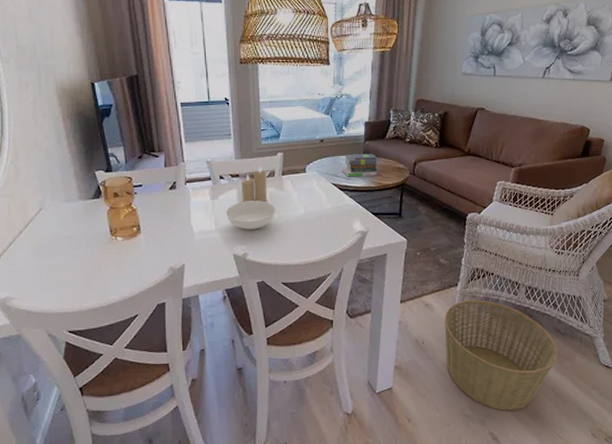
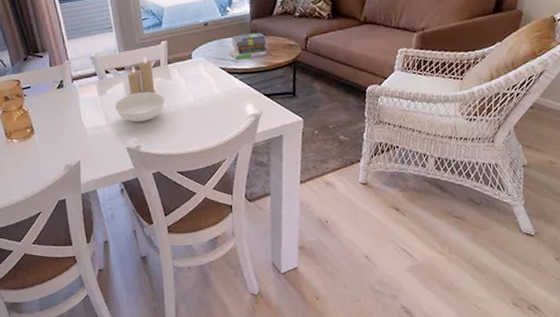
basket: present [444,299,557,412] -> none [348,174,473,285]

